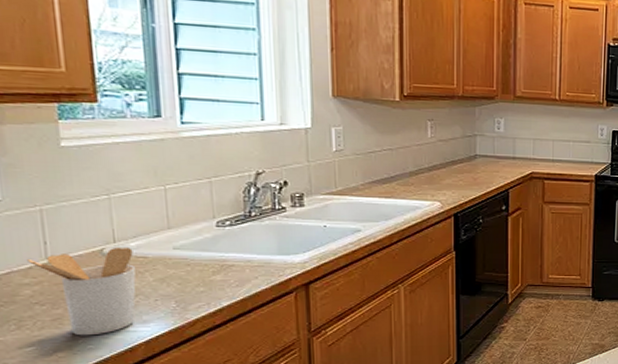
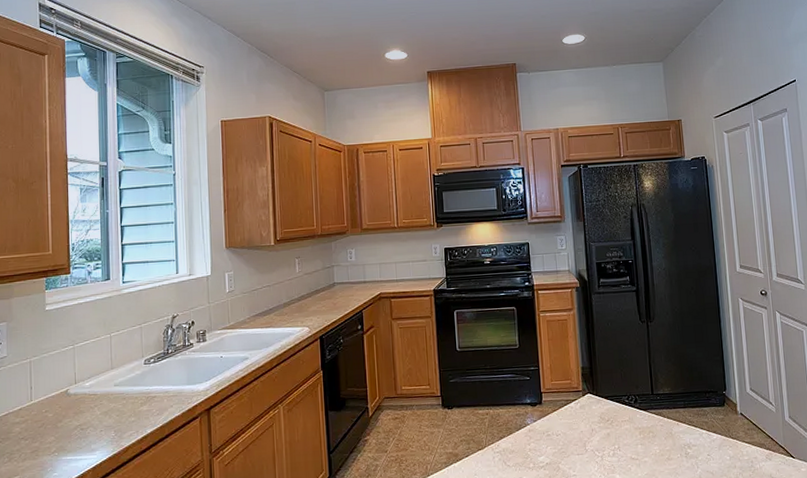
utensil holder: present [27,246,136,336] -> none [19,387,89,465]

